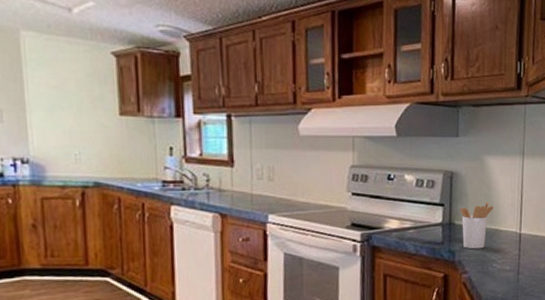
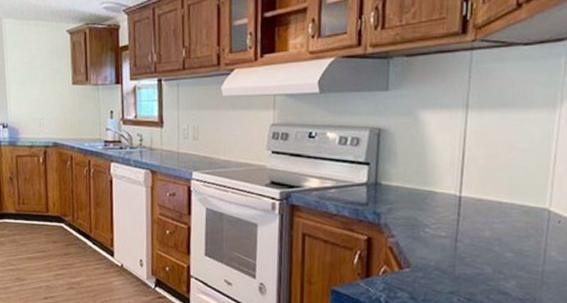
utensil holder: present [460,201,493,250] -> none [388,160,428,212]

